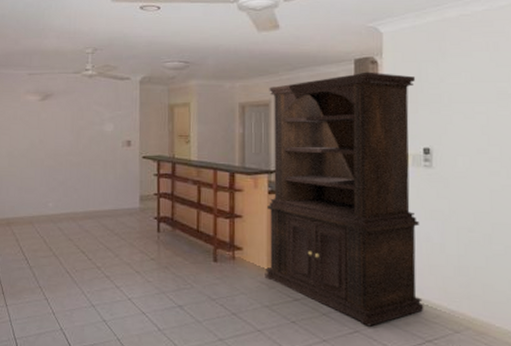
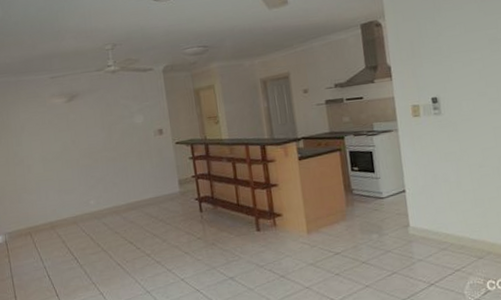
hutch: present [265,72,424,327] -> none [286,33,450,267]

